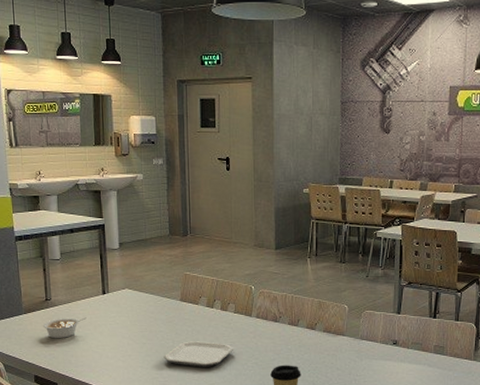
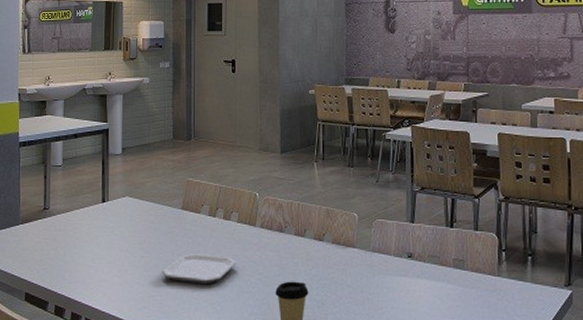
legume: present [42,317,87,339] -> none [38,228,84,252]

